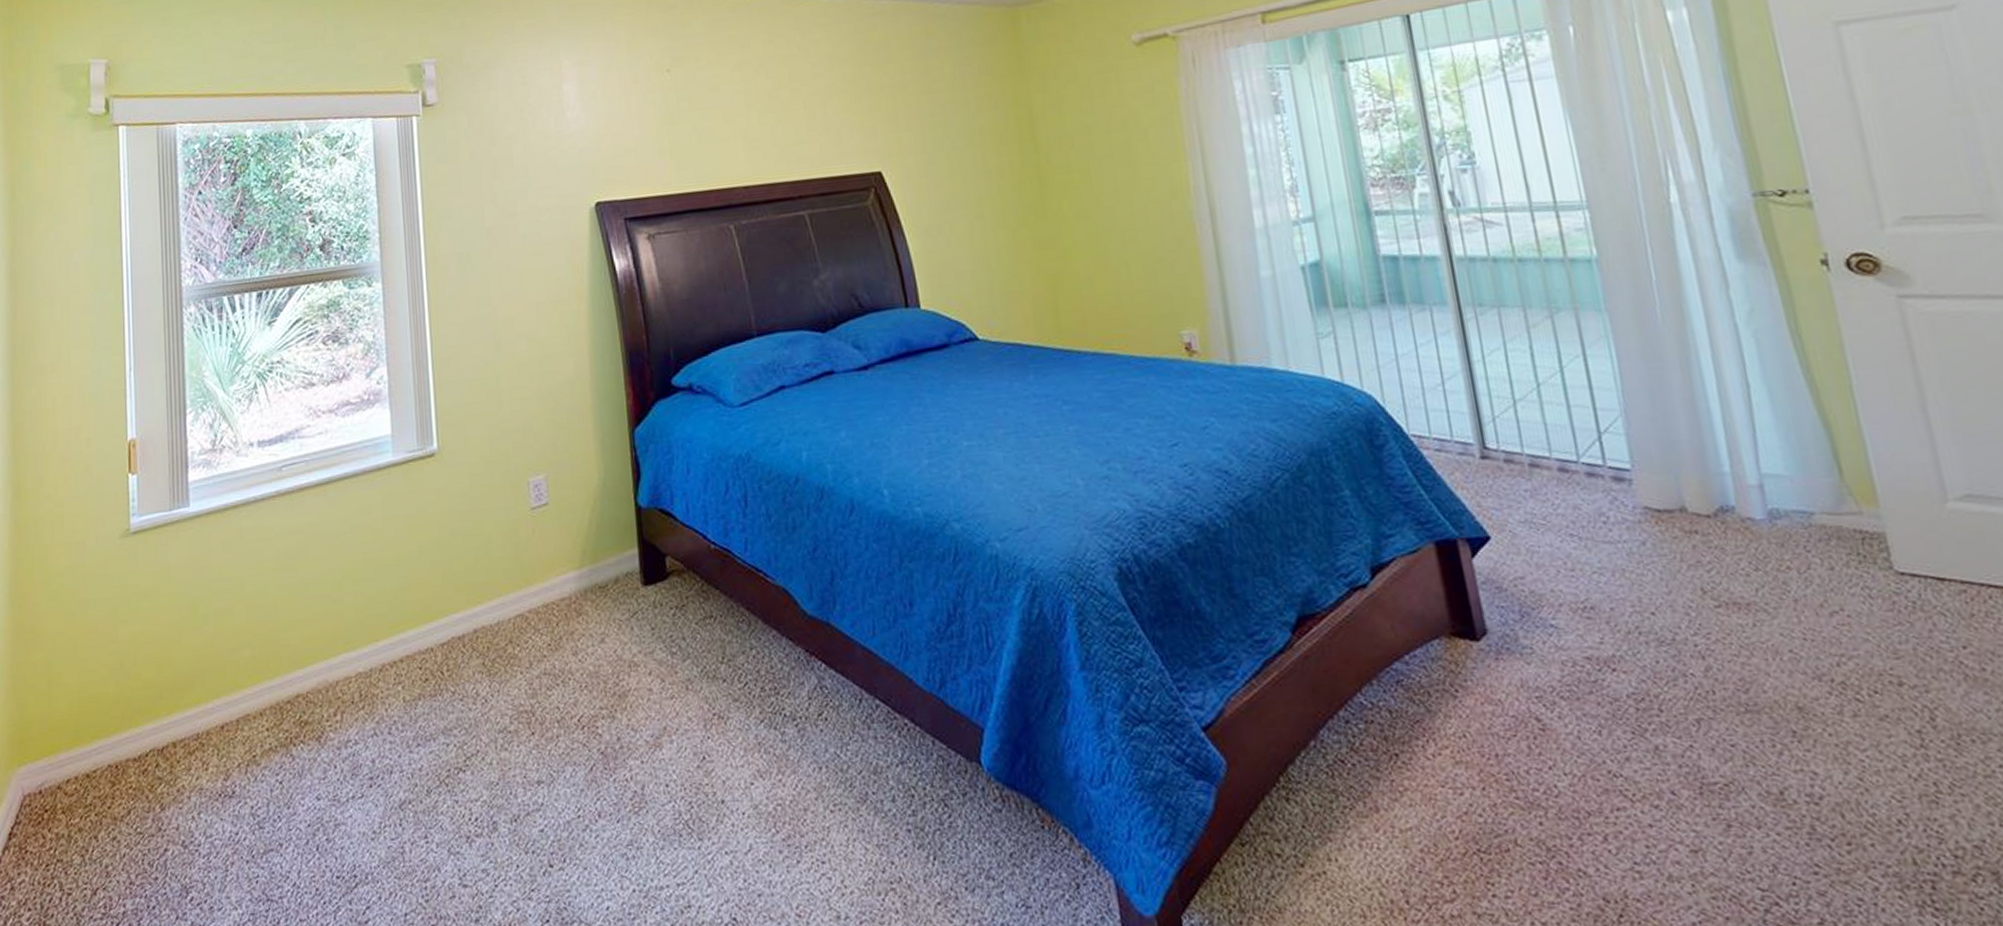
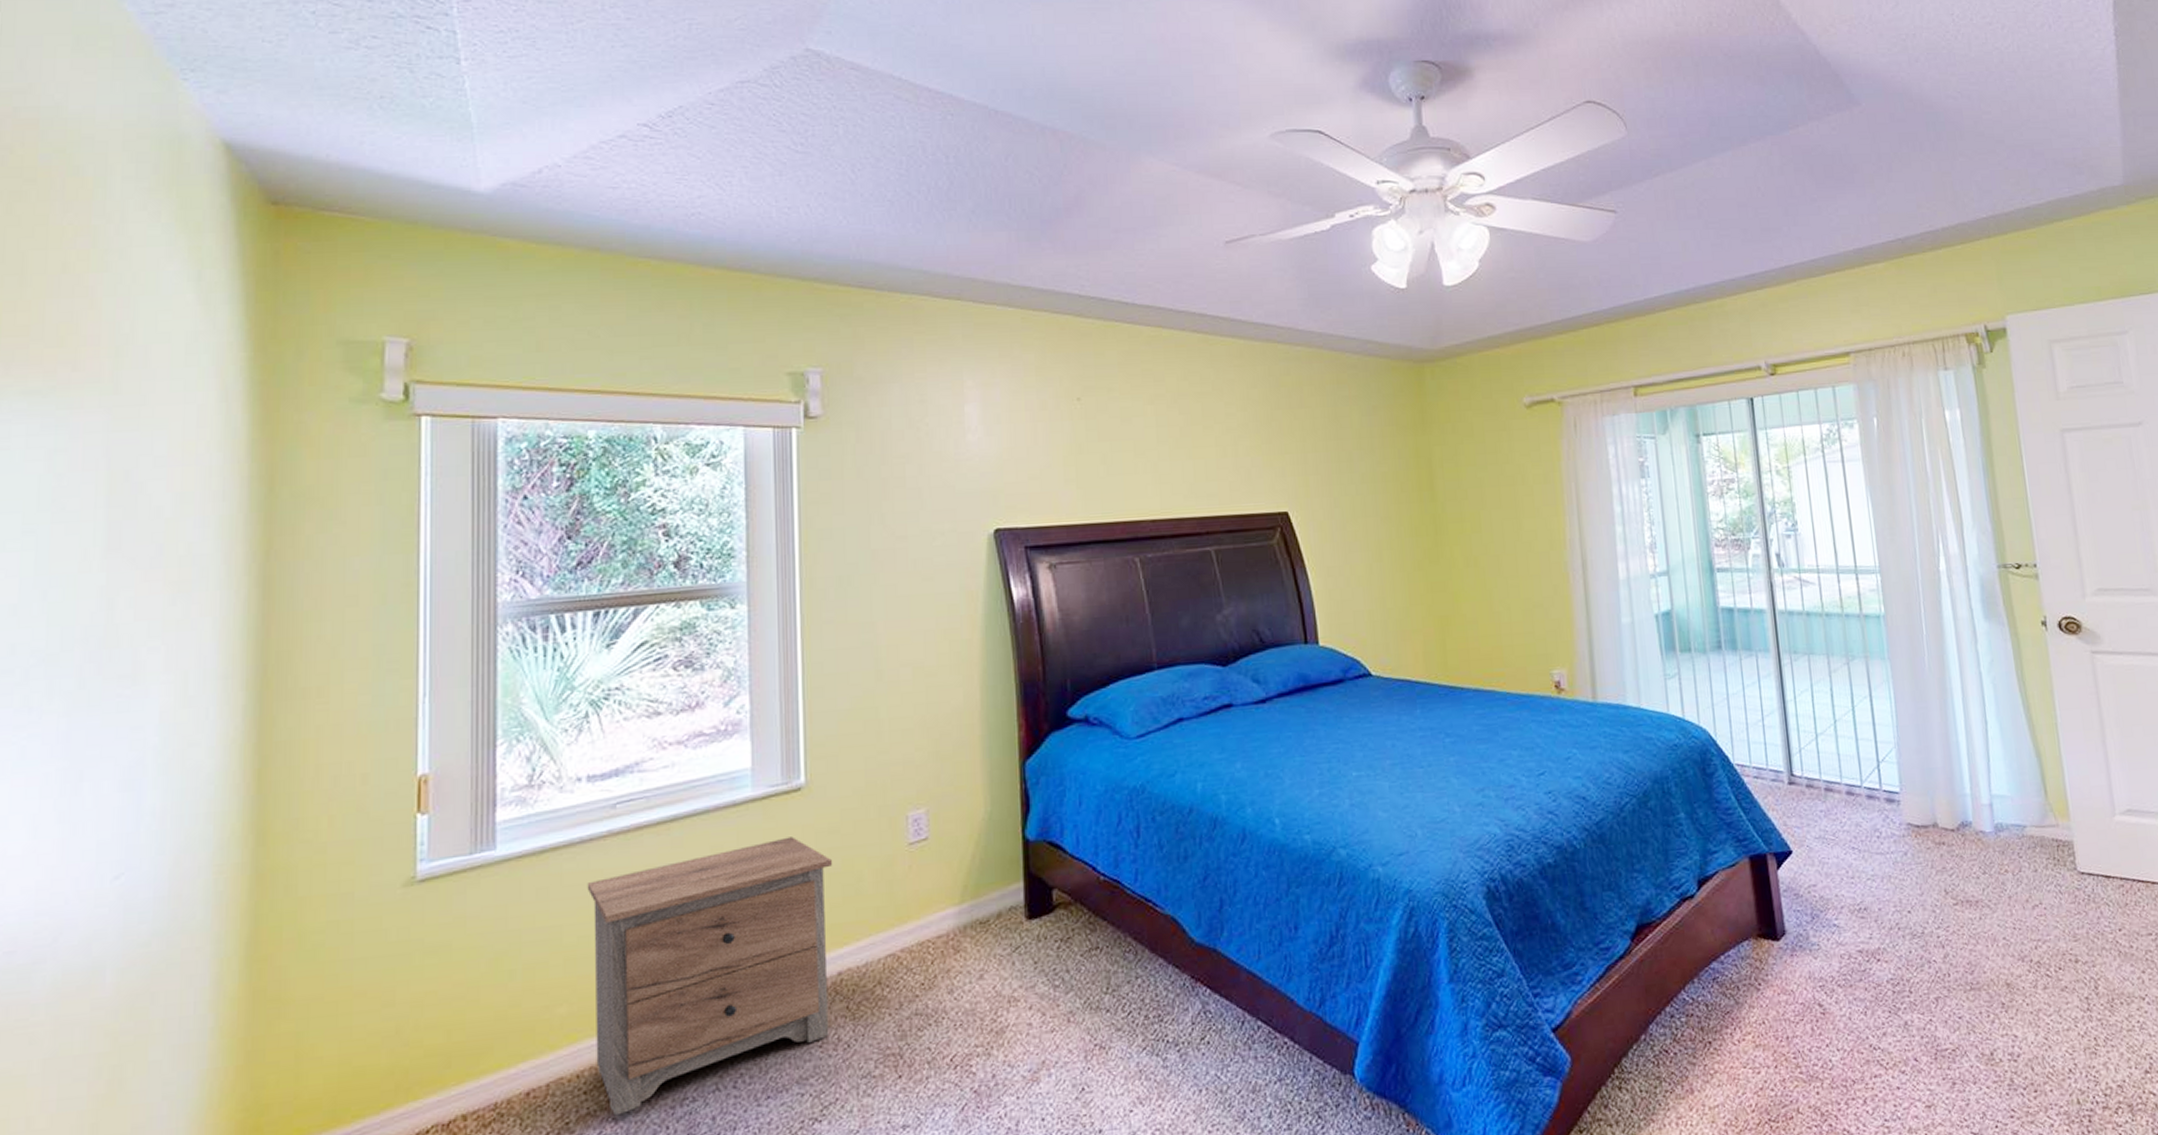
nightstand: none [261,499,469,753] -> present [587,836,833,1116]

